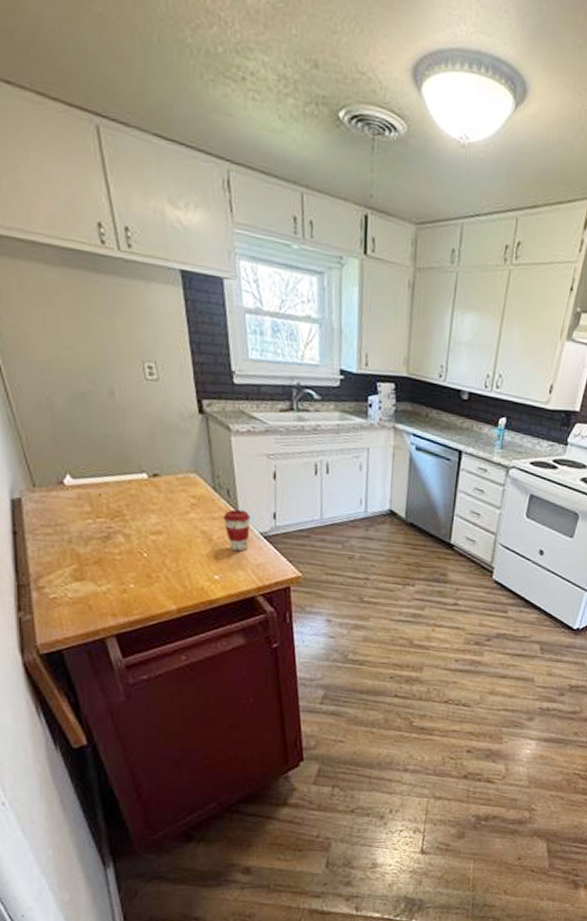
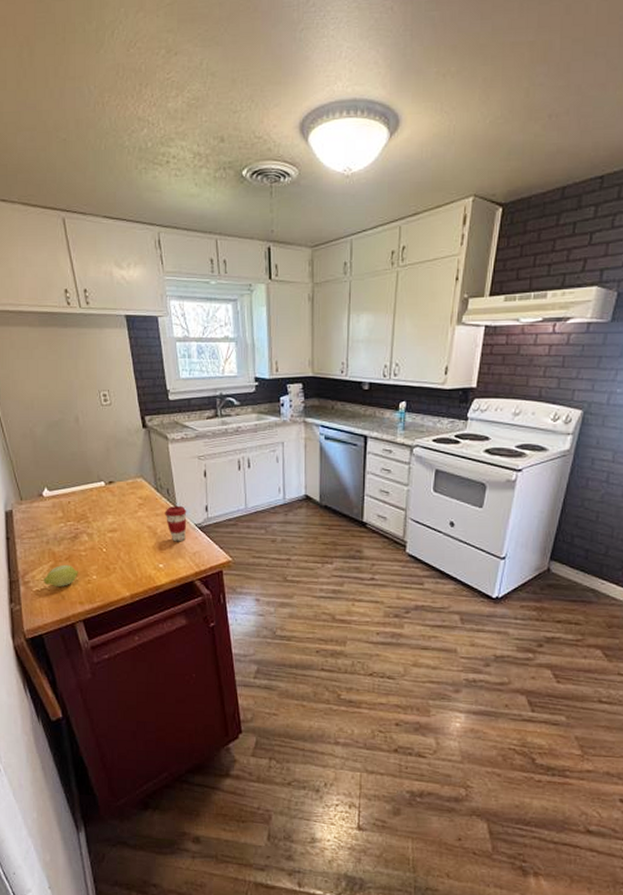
fruit: none [63,568,111,595] -> present [43,564,78,586]

